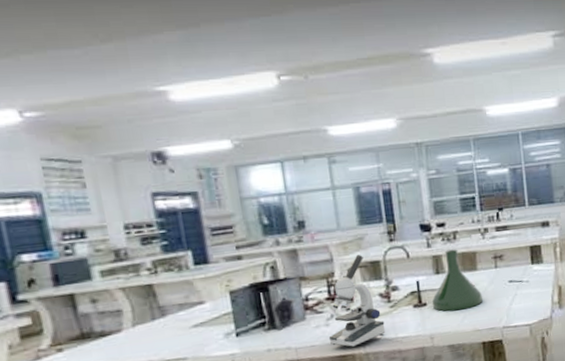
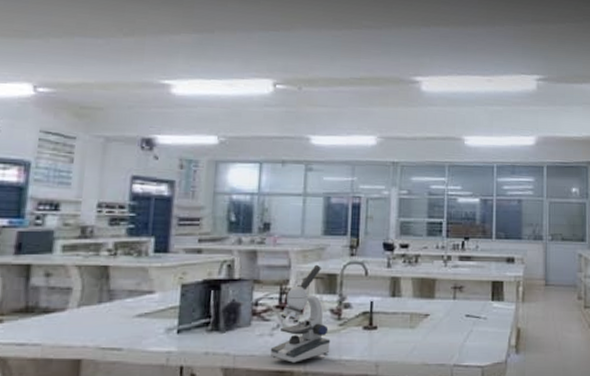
flask: present [431,249,483,312] -> none [382,273,436,339]

